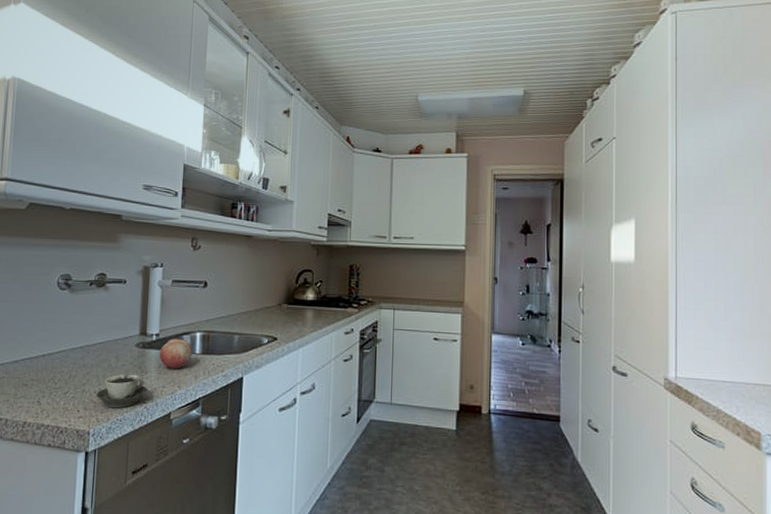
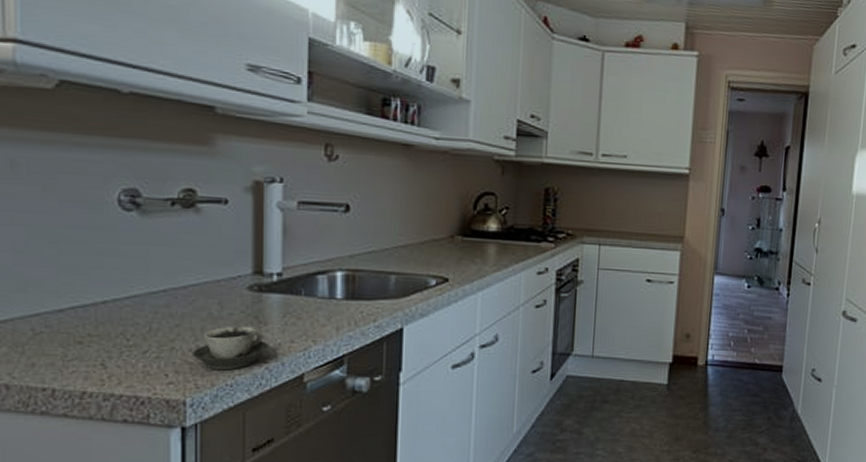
fruit: present [159,338,192,369] -> none [283,278,331,319]

